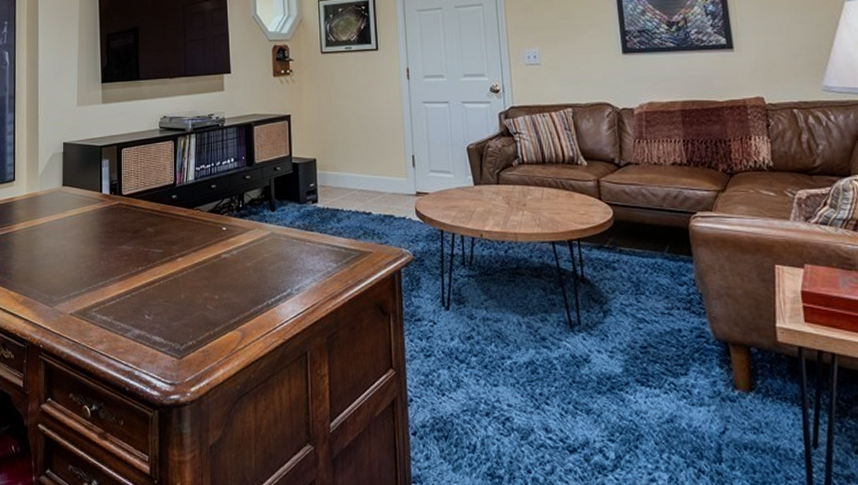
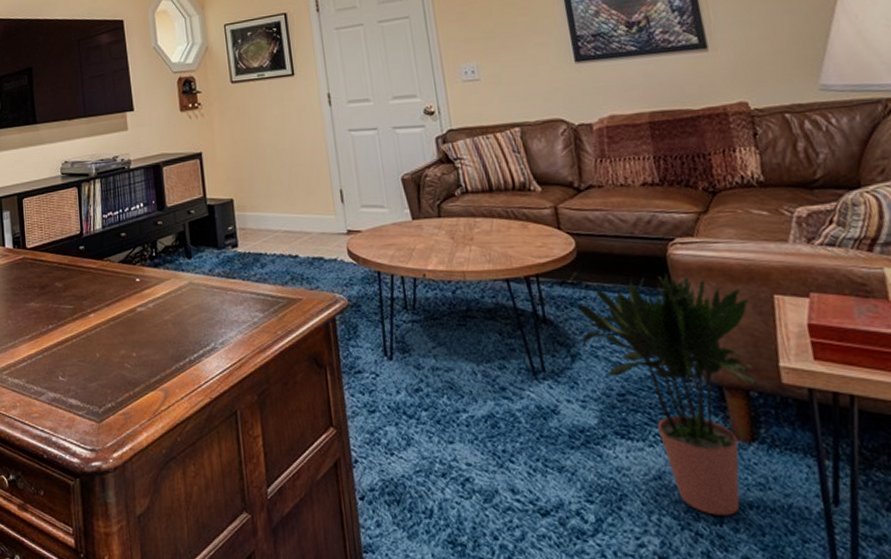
potted plant: none [609,242,757,455] -> present [575,273,757,515]

